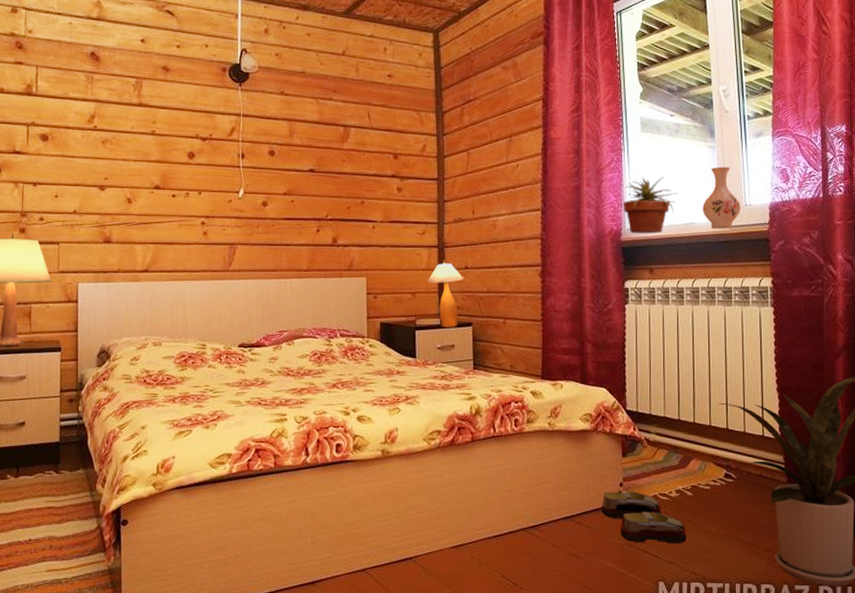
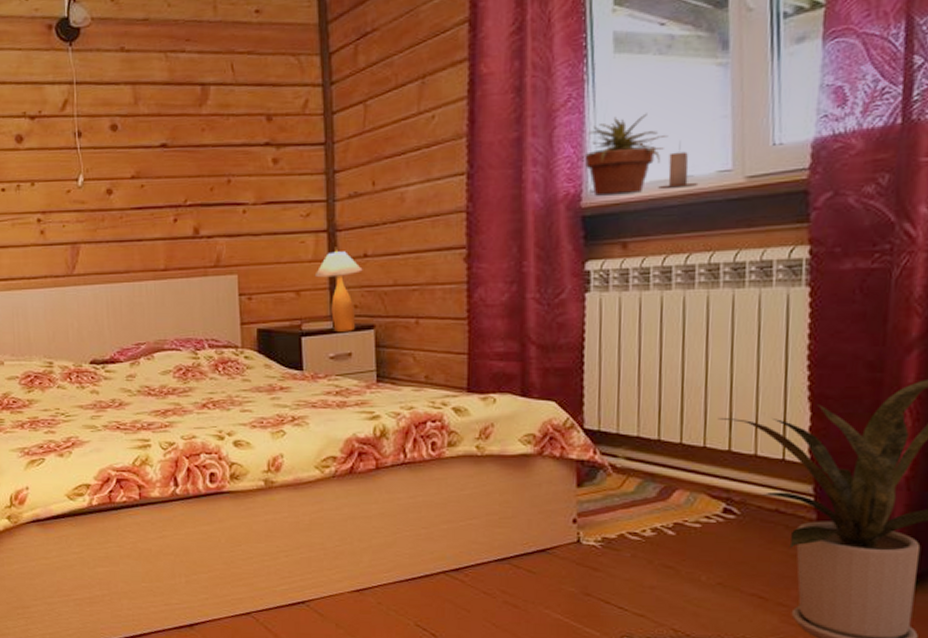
slippers: present [601,490,687,543] -> none [546,527,665,593]
candle: none [673,197,699,232] -> present [658,140,699,190]
vase: present [702,166,741,229] -> none [704,91,766,182]

